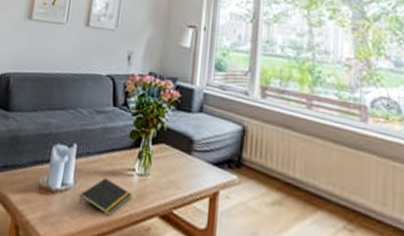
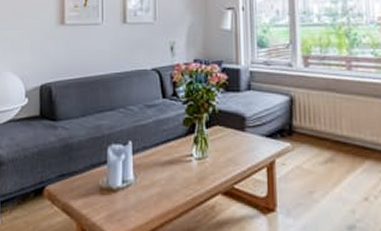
notepad: present [79,178,132,216] -> none [142,168,193,202]

